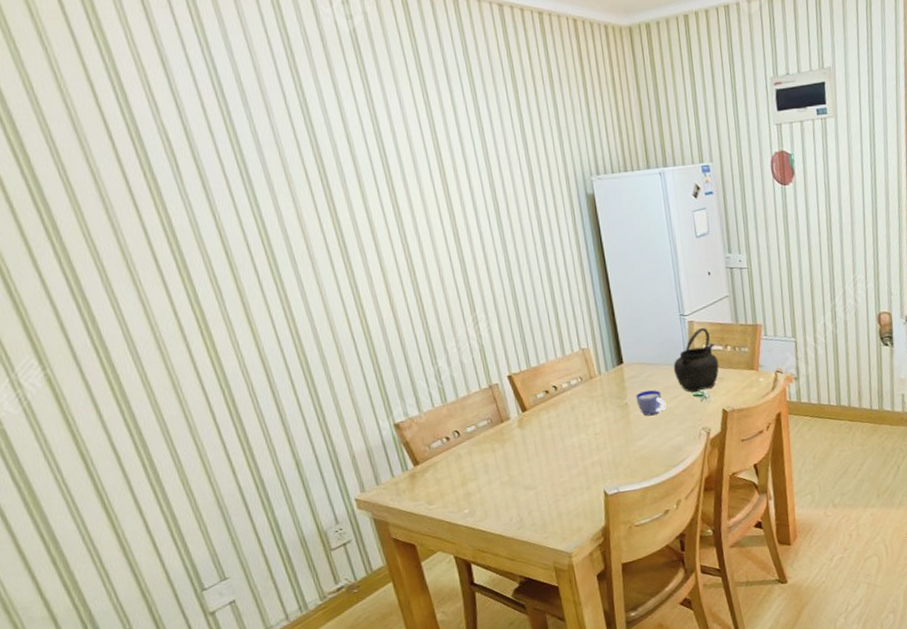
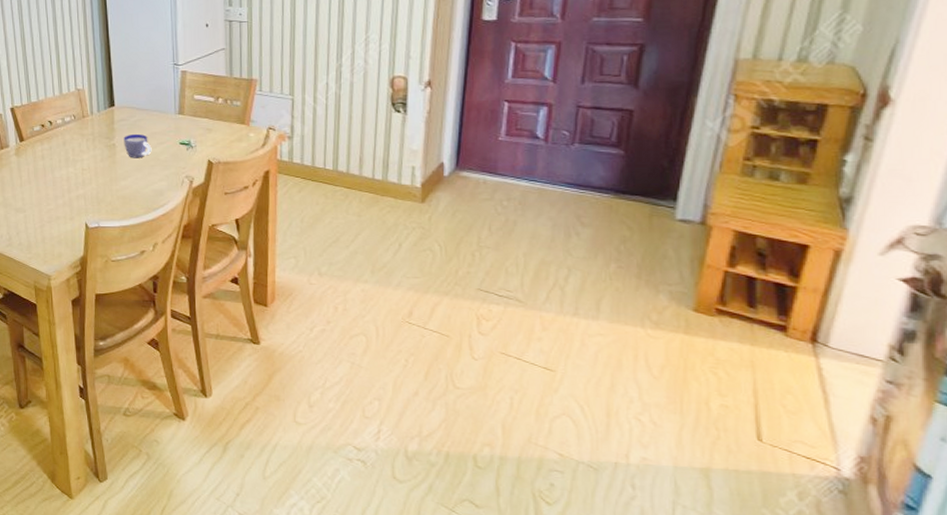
kettle: present [673,328,719,393] -> none [162,78,209,141]

